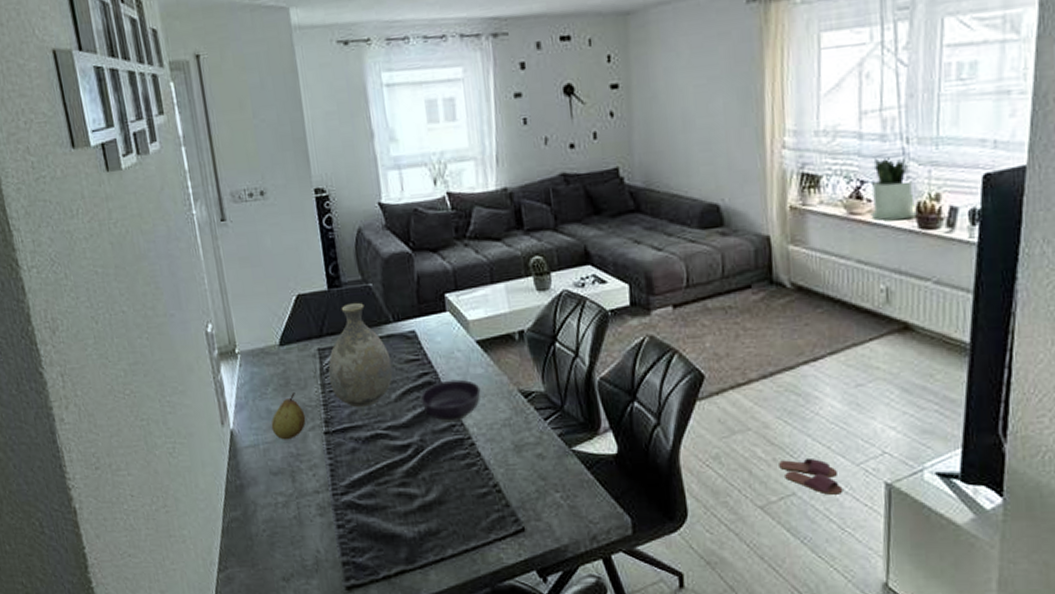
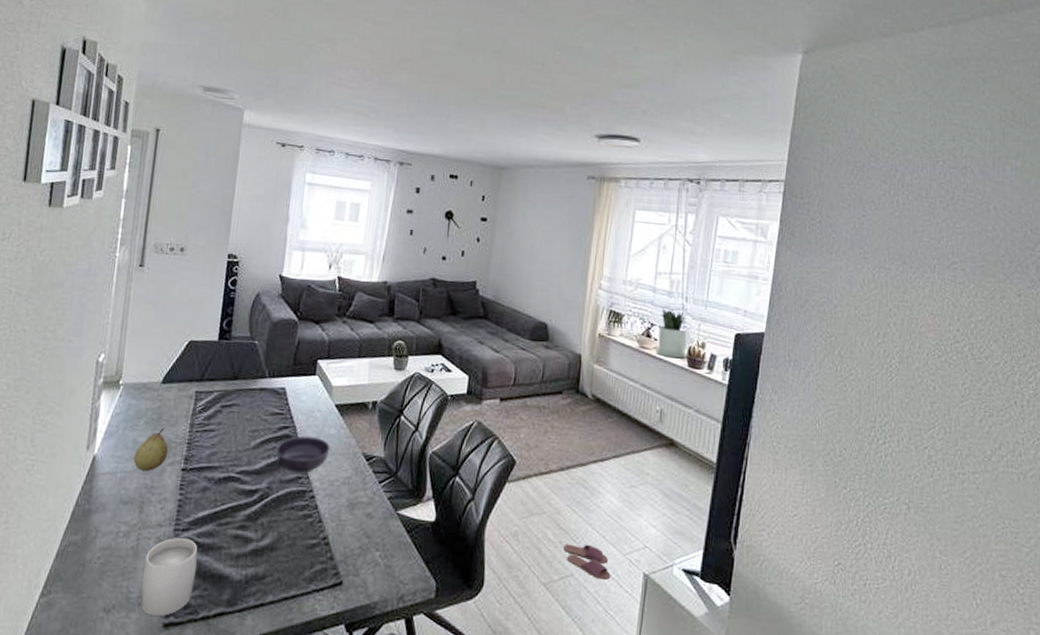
mug: none [310,501,368,581] -> present [140,537,198,617]
vase: present [328,302,393,408] -> none [198,355,259,451]

